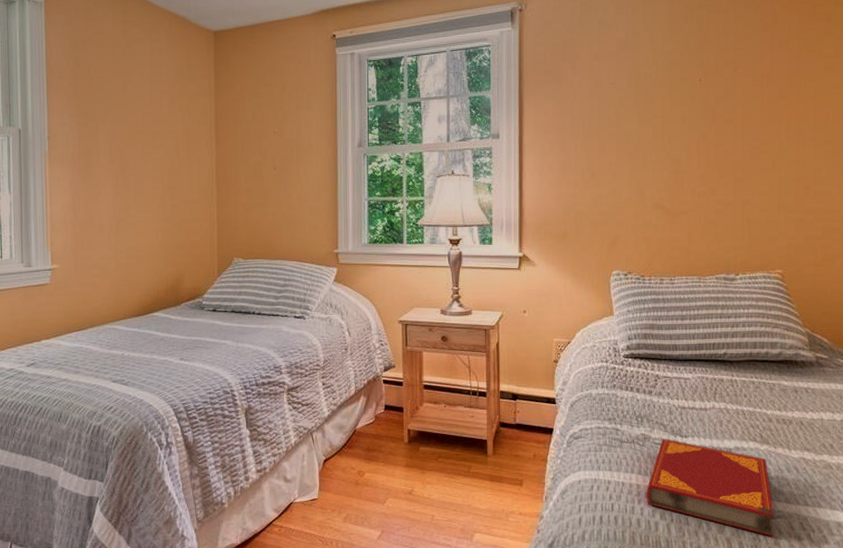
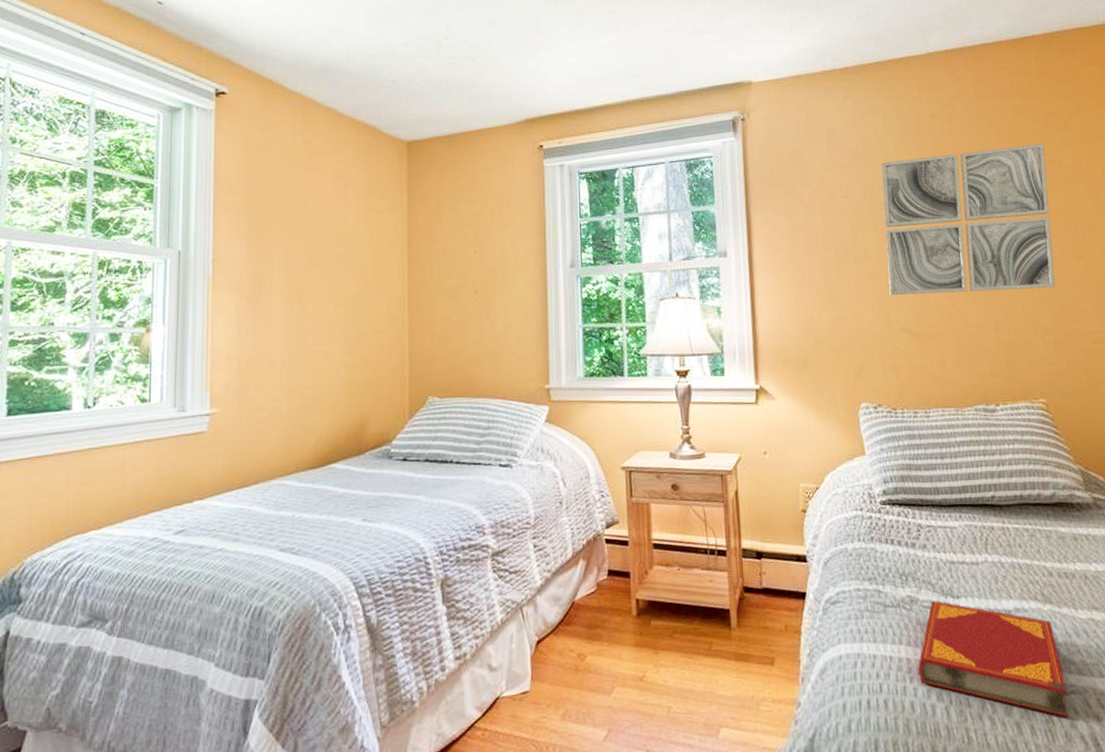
wall art: none [647,33,806,176] -> present [881,144,1056,296]

